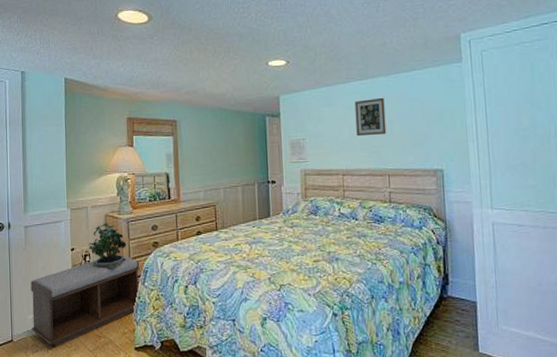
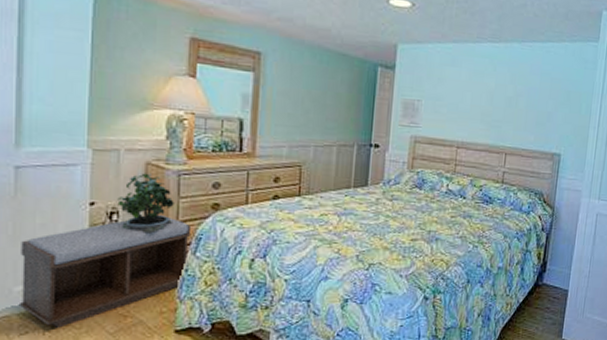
picture frame: present [354,97,387,137] -> none [479,65,515,108]

